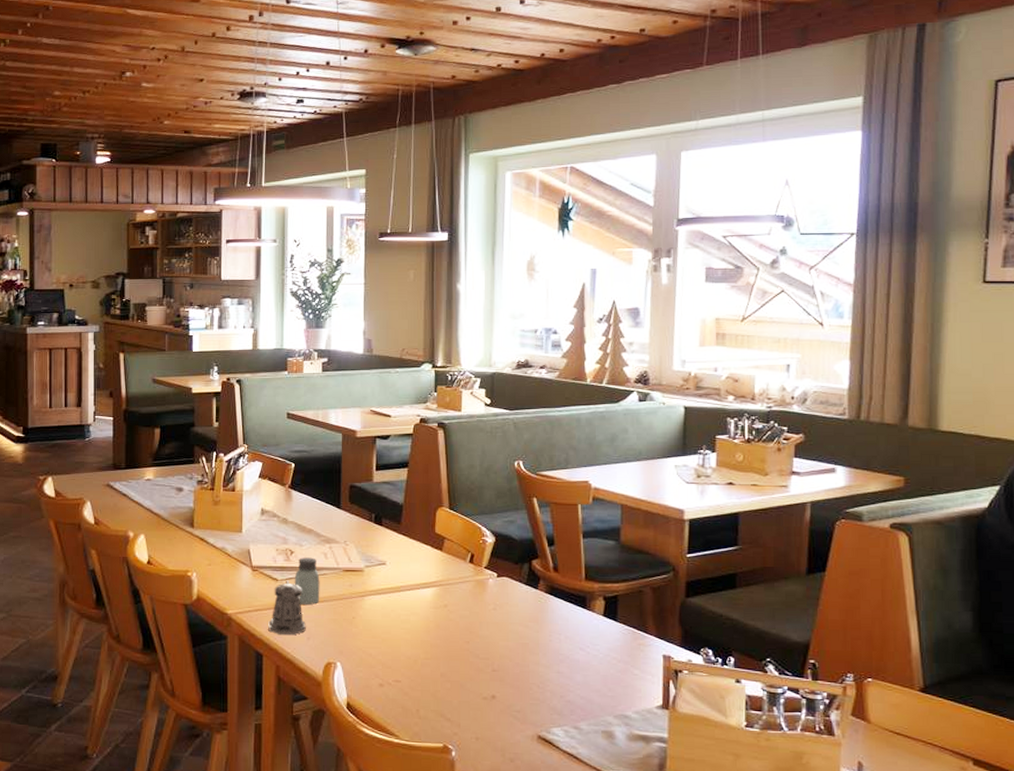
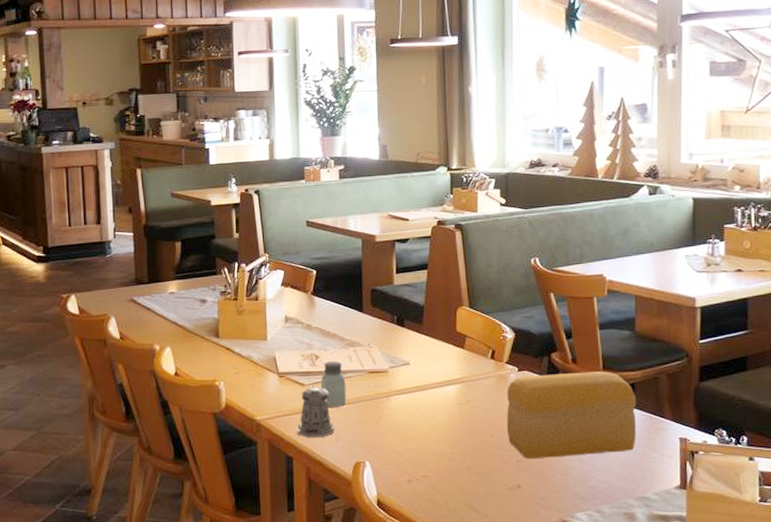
bread: none [483,581,619,669] -> present [506,371,637,459]

